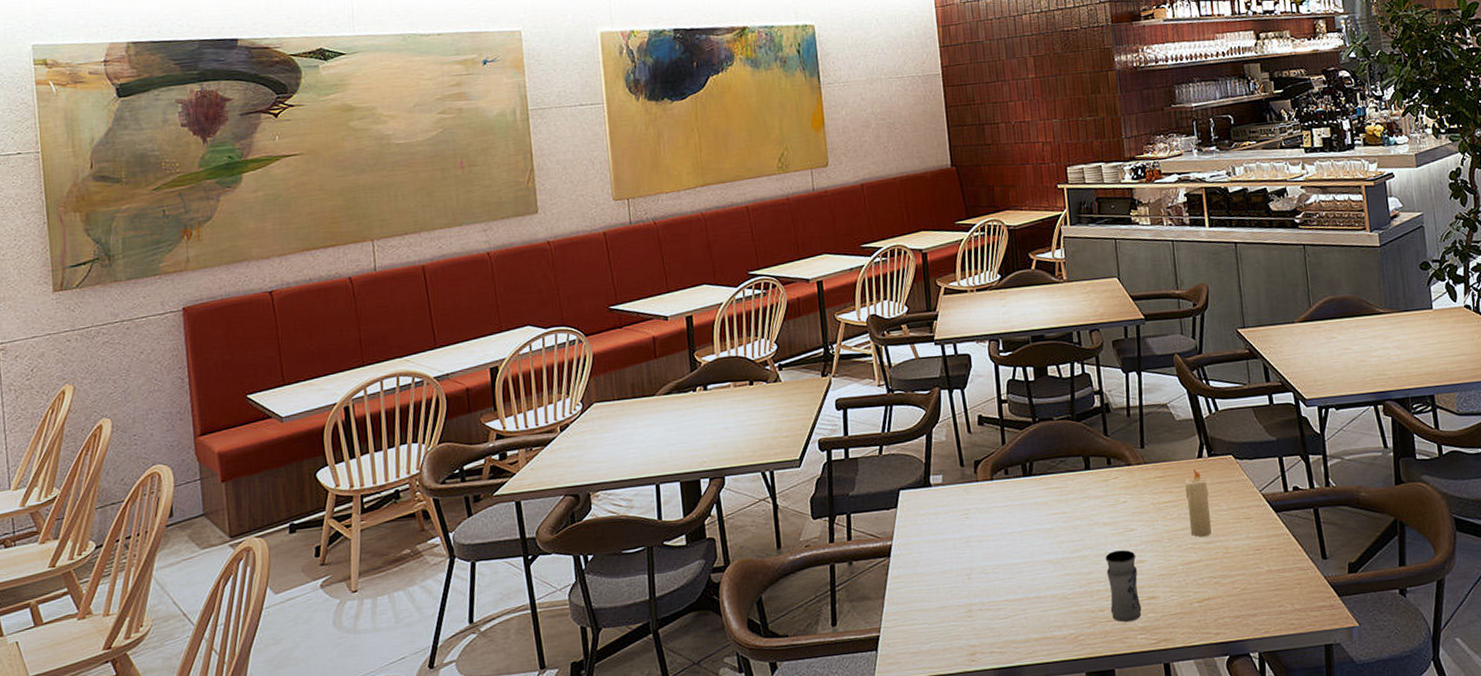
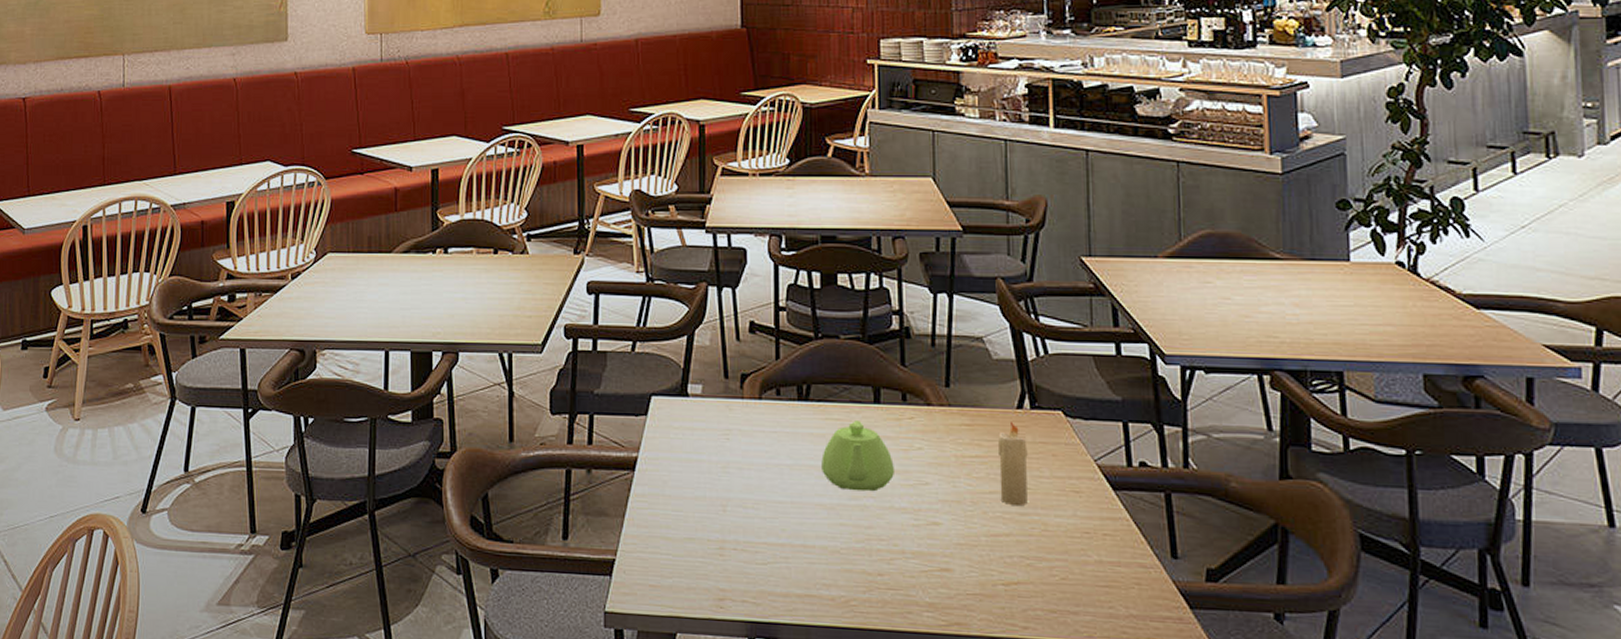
teapot: none [1046,486,1106,545] -> present [821,421,894,492]
jar: present [1105,550,1142,623] -> none [890,505,931,595]

